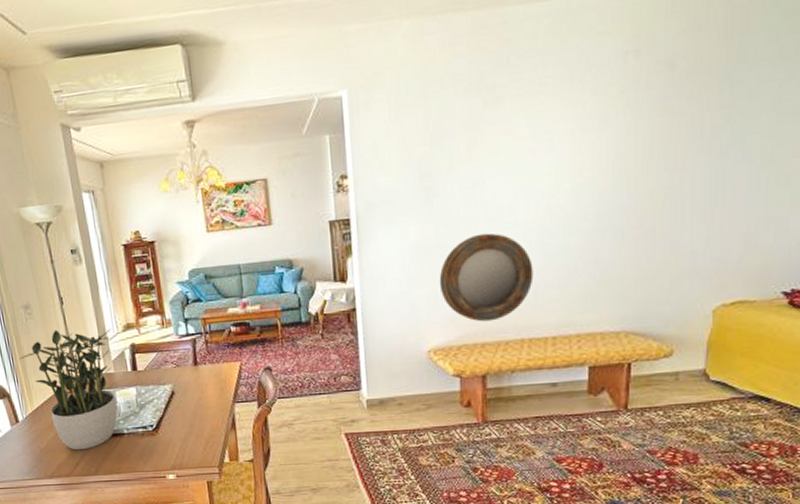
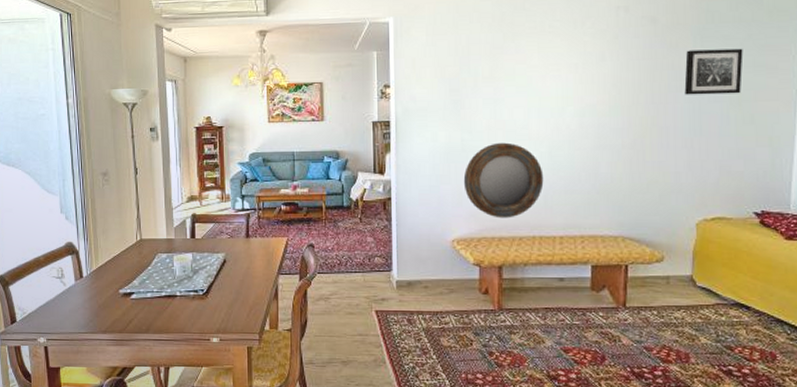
potted plant: present [19,329,118,451] -> none [92,196,177,309]
wall art: none [706,92,782,158] -> present [684,48,743,95]

